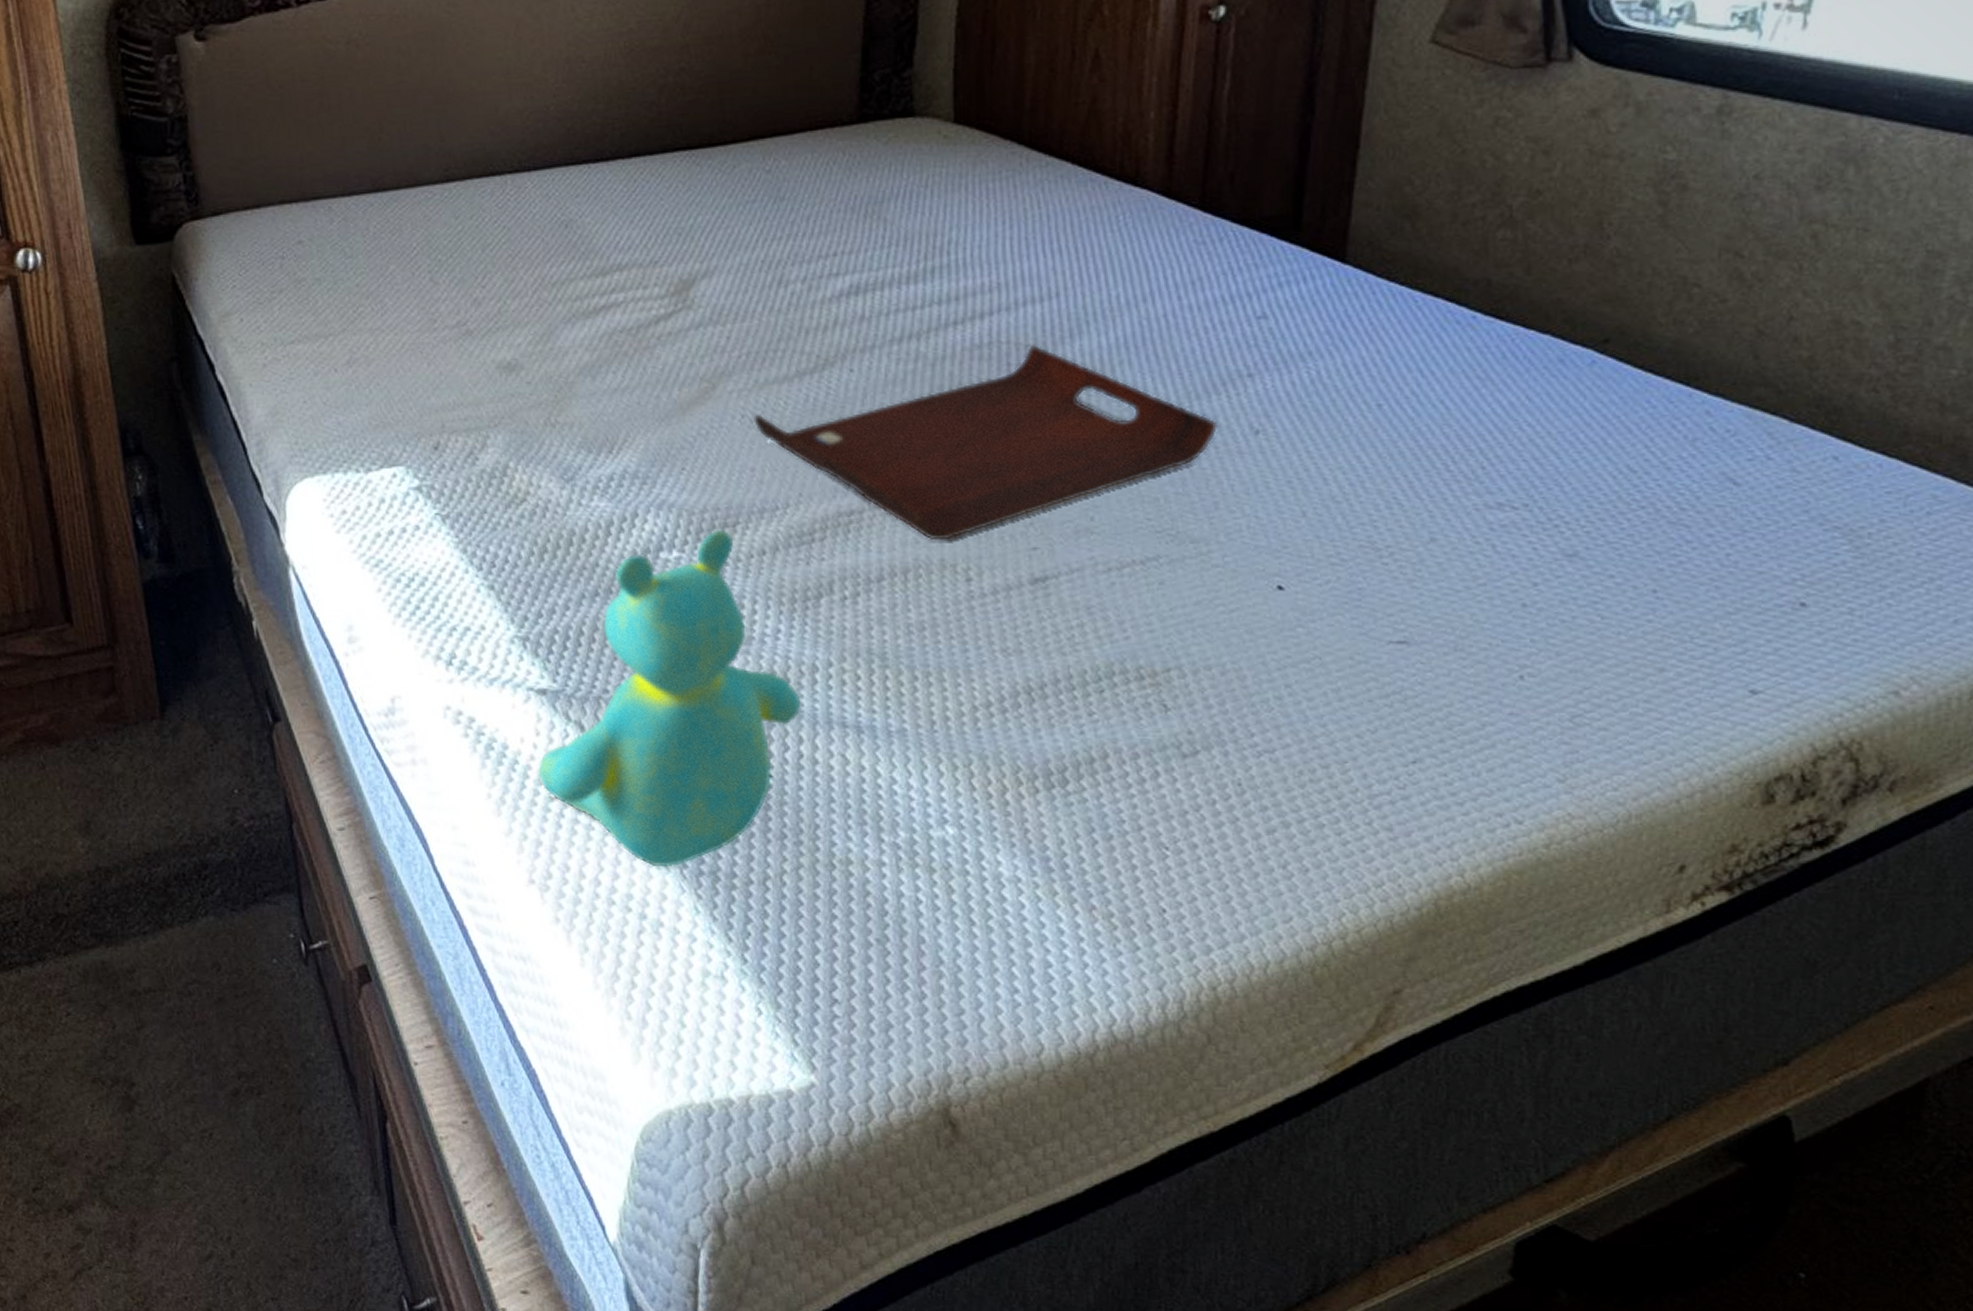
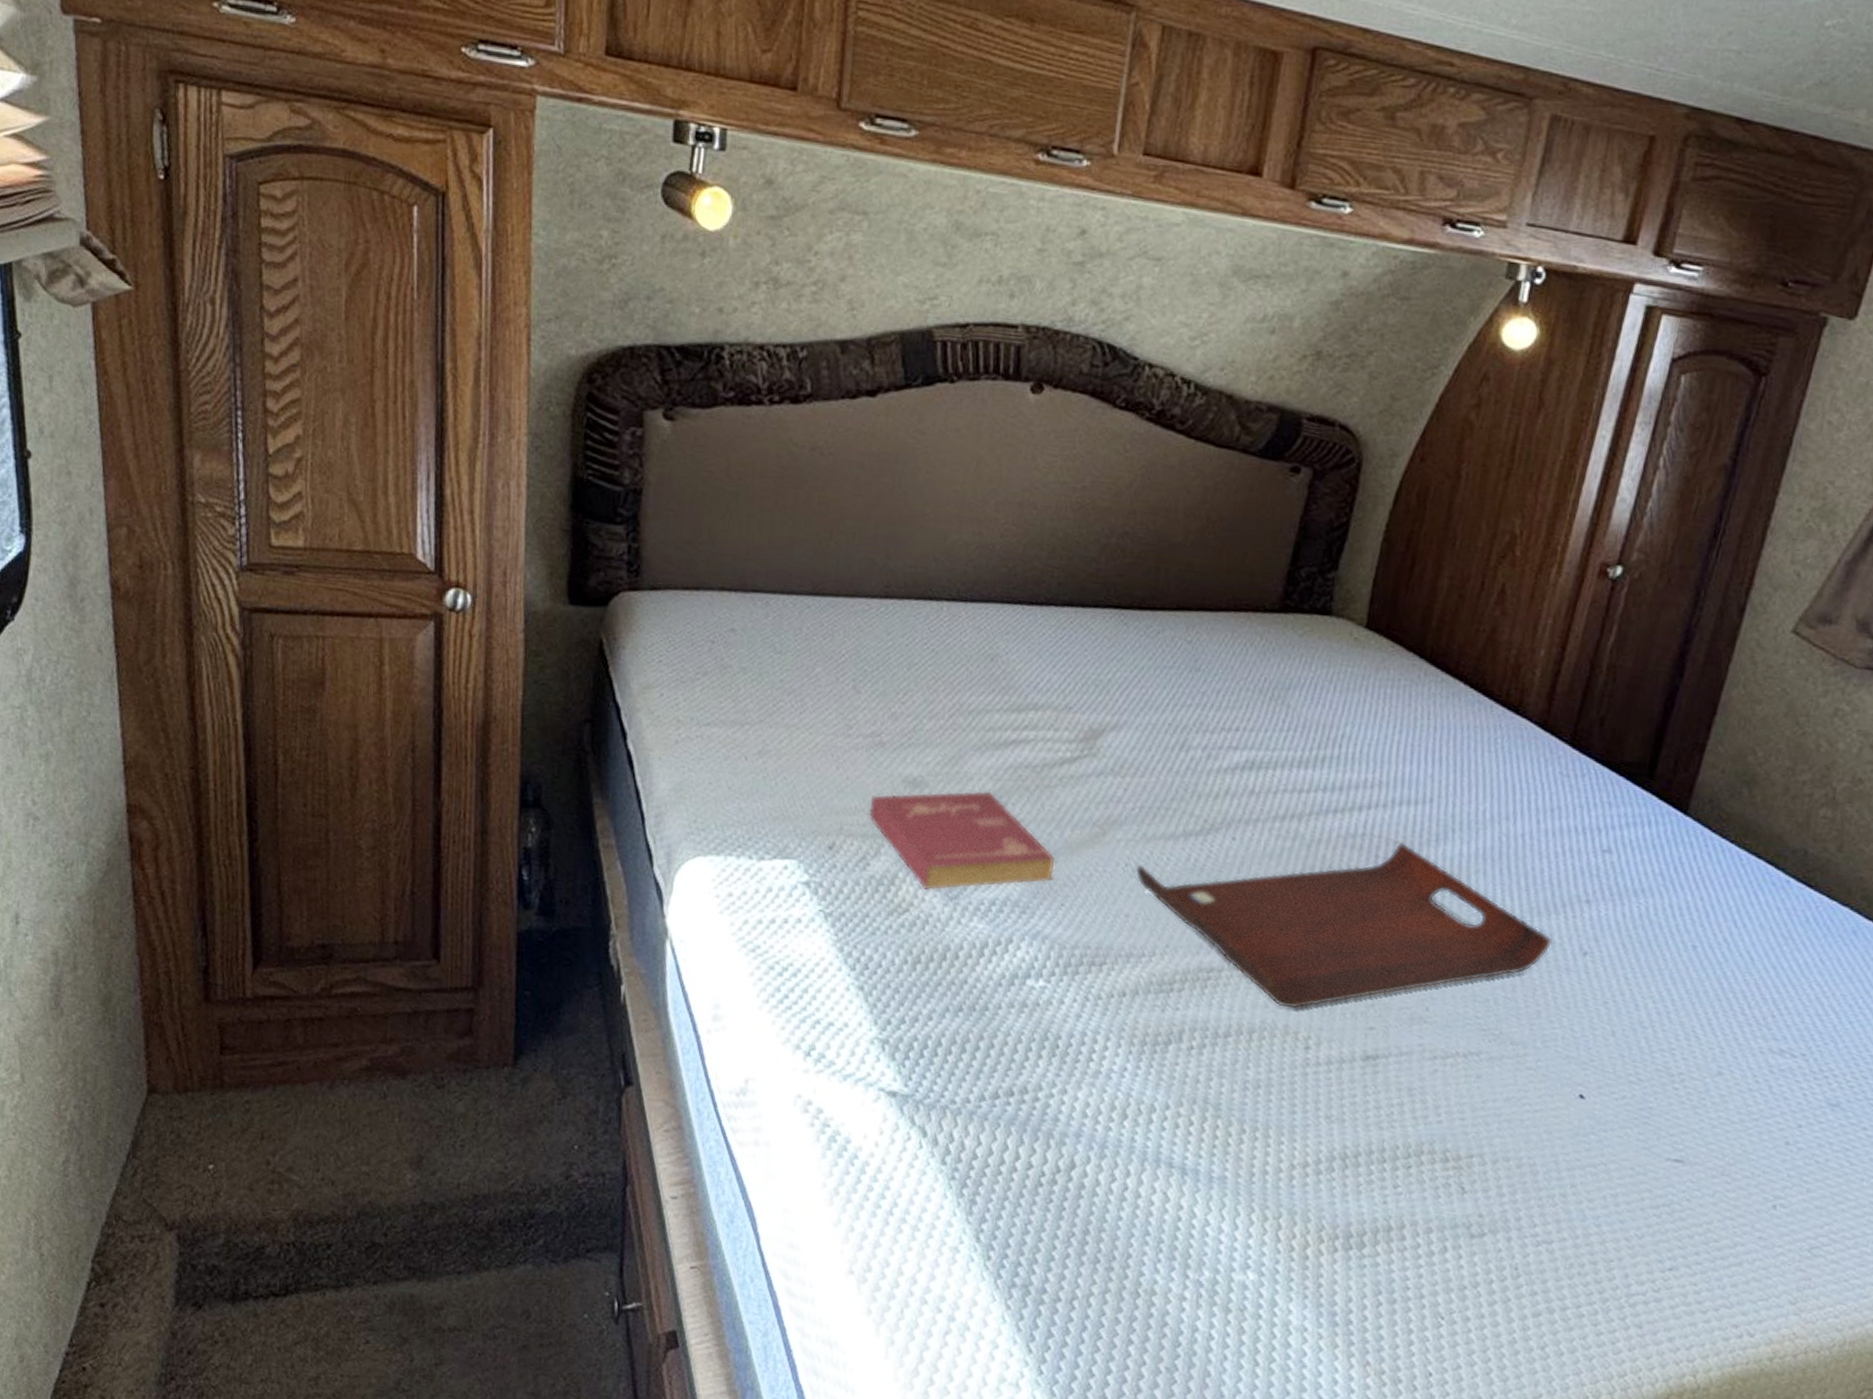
book: none [468,363,668,475] -> present [869,790,1055,891]
teddy bear: present [538,529,802,867] -> none [875,966,1135,1276]

